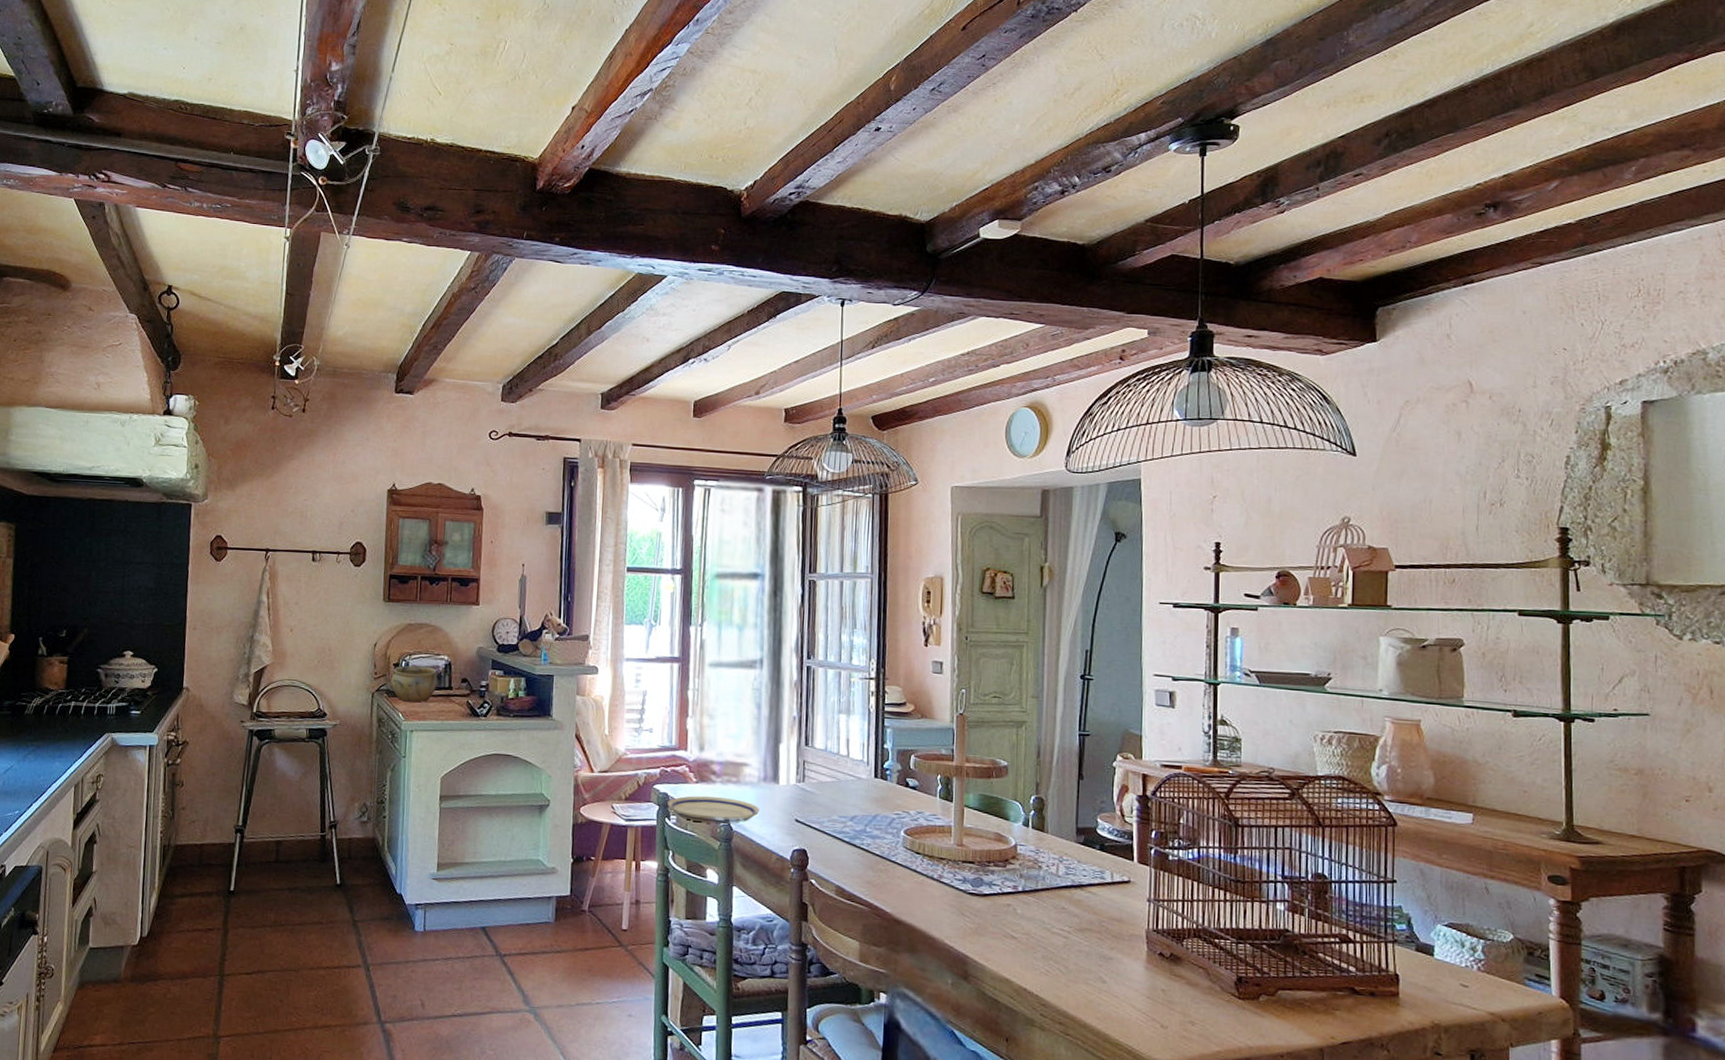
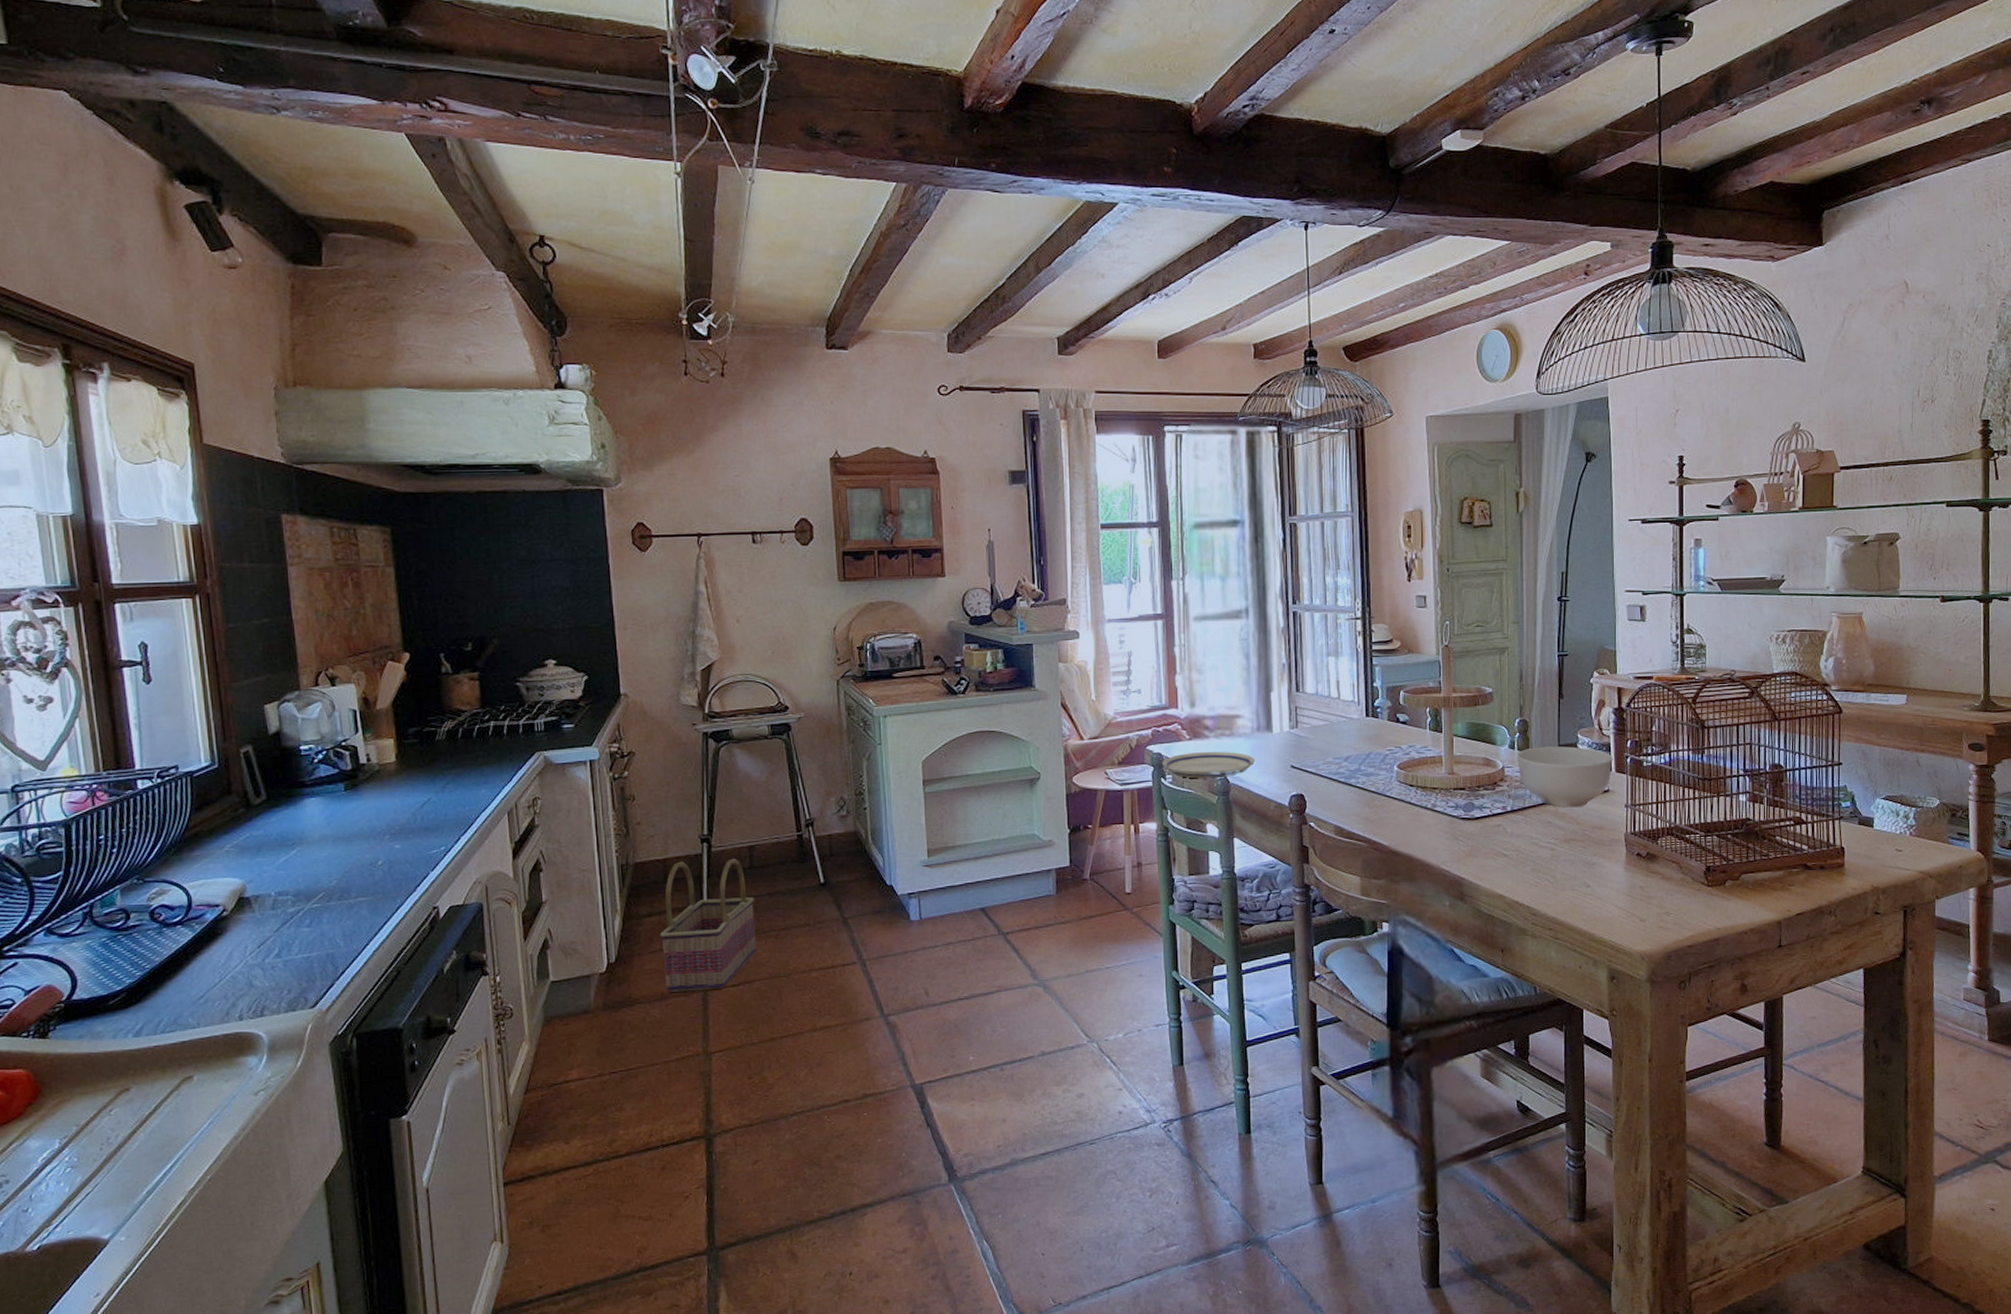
basket: none [188,848,277,976] -> present [659,858,756,993]
ceramic bowl: present [390,665,438,702] -> none [856,647,908,686]
bowl: none [1030,827,1136,896] -> present [1516,746,1613,808]

